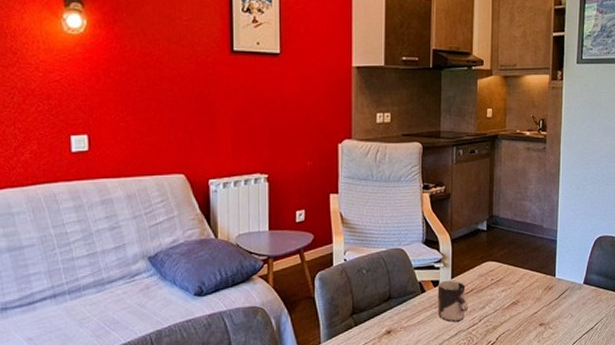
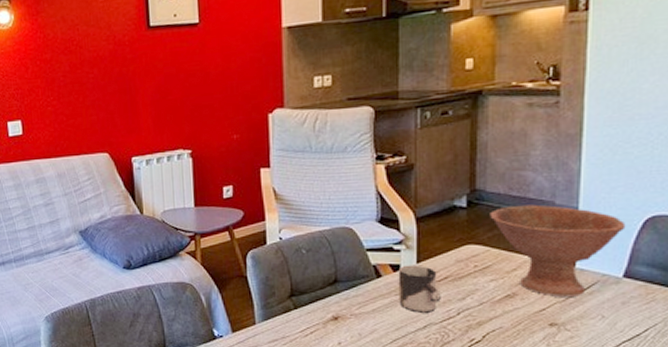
bowl: none [502,228,585,302] -> present [490,204,626,297]

